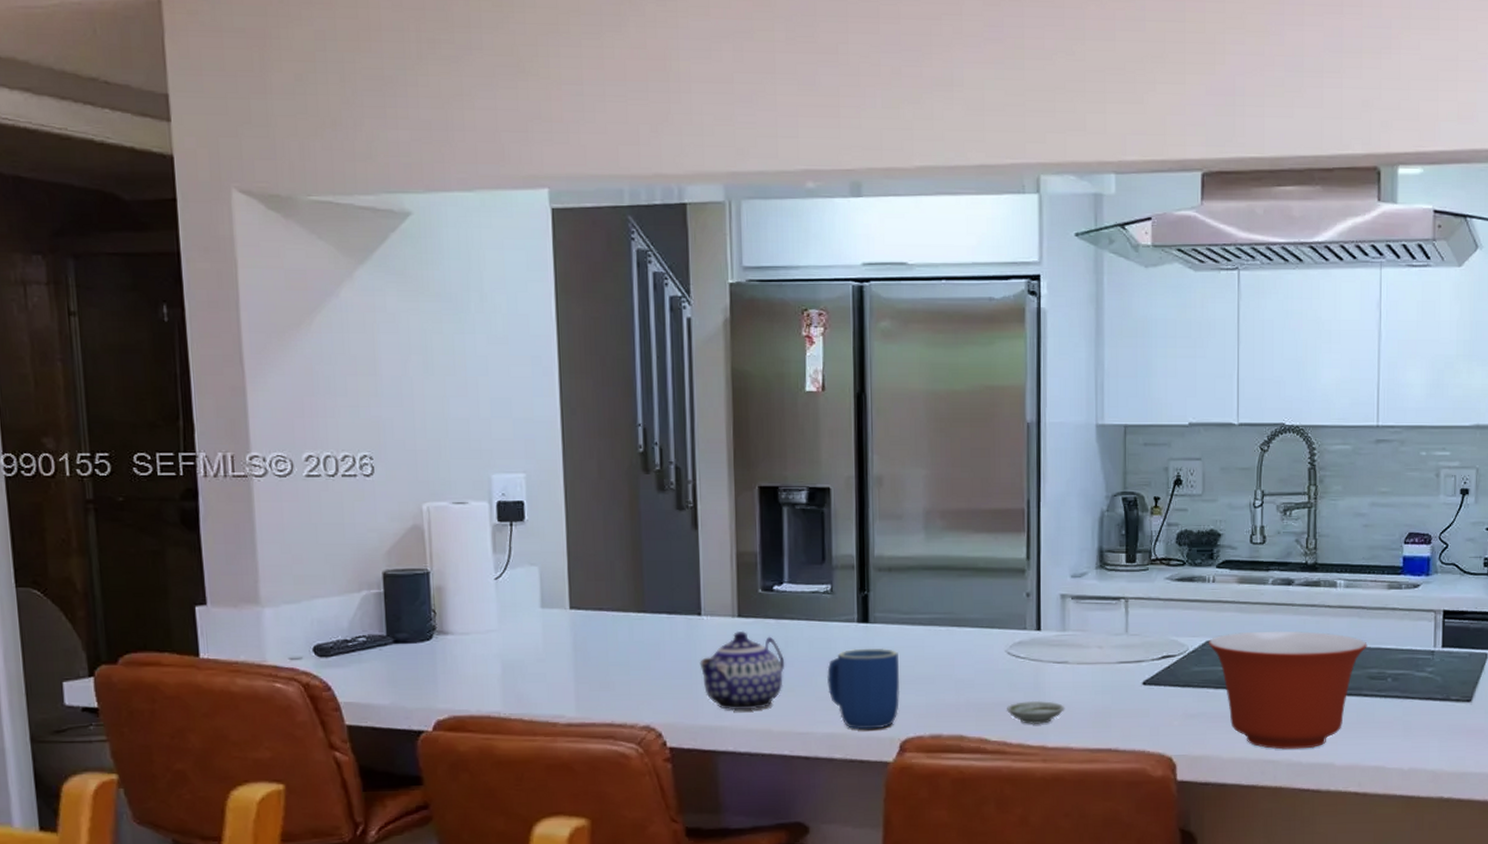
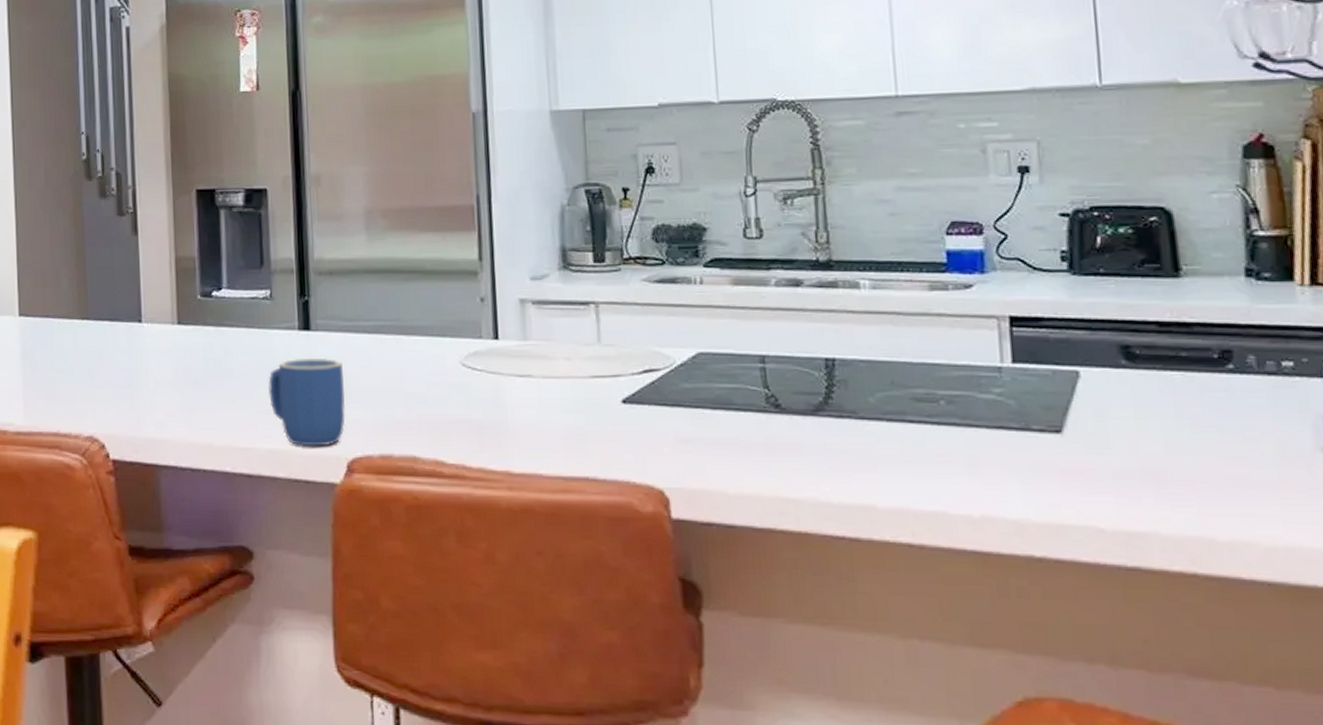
teapot: present [699,630,785,711] -> none [141,338,225,423]
saucer: present [1007,700,1065,725] -> none [464,418,532,447]
mixing bowl: present [1208,630,1367,750] -> none [699,341,908,486]

